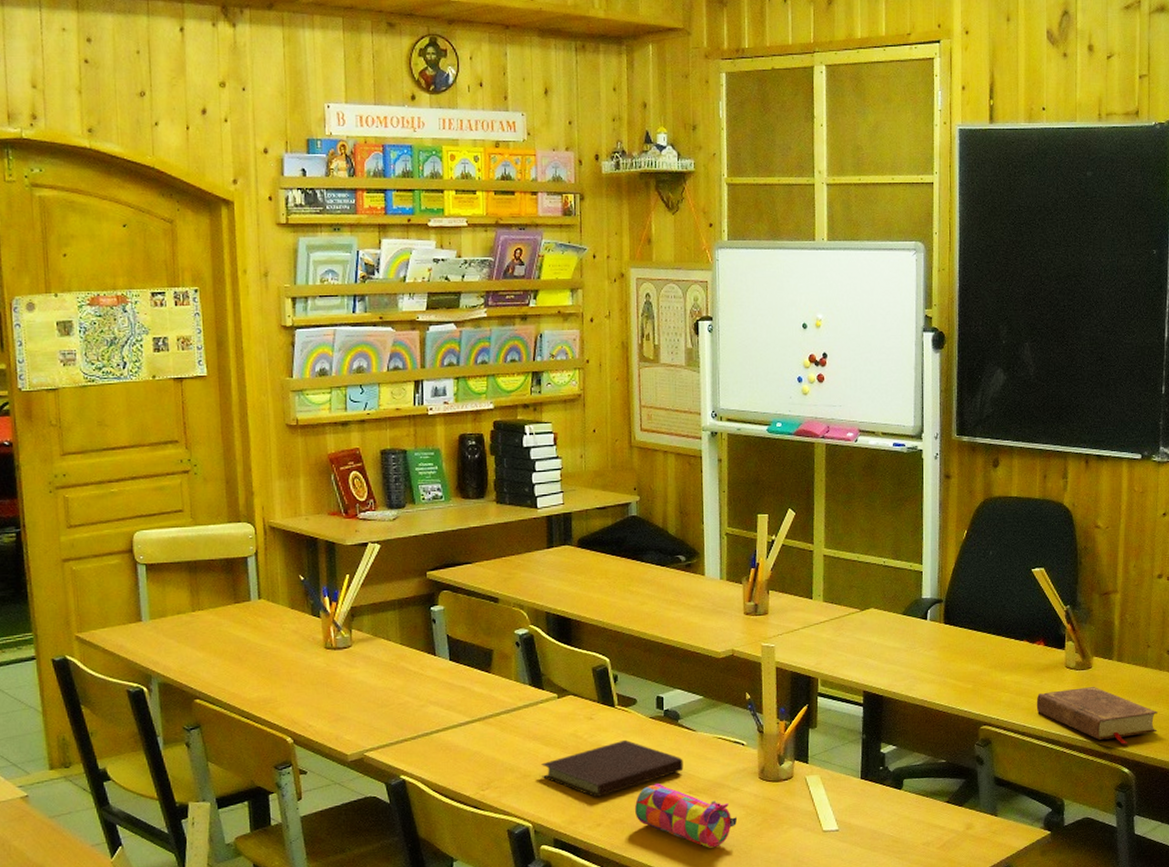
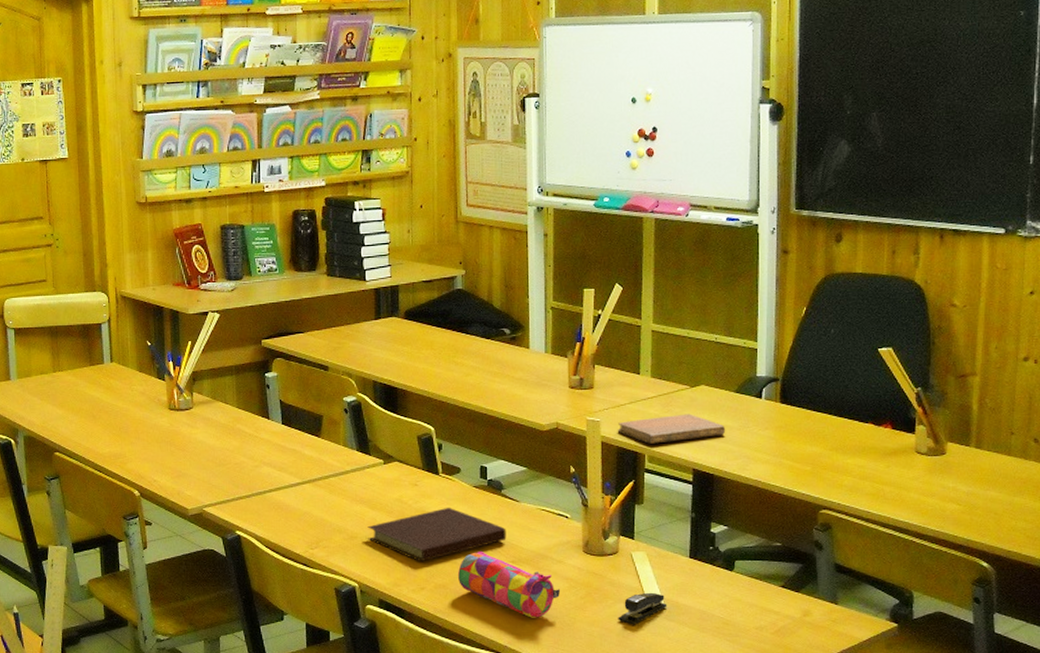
notebook: none [791,637,894,668] -> present [617,414,726,444]
stapler: none [793,815,841,849] -> present [618,592,667,625]
book: present [1036,687,1158,744] -> none [882,474,1022,536]

